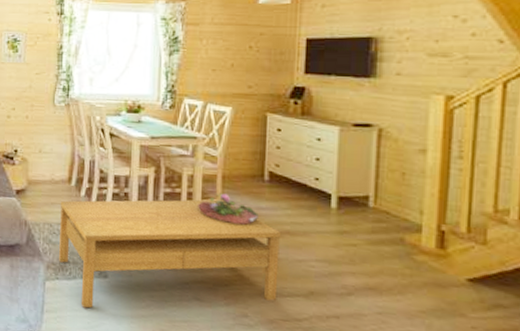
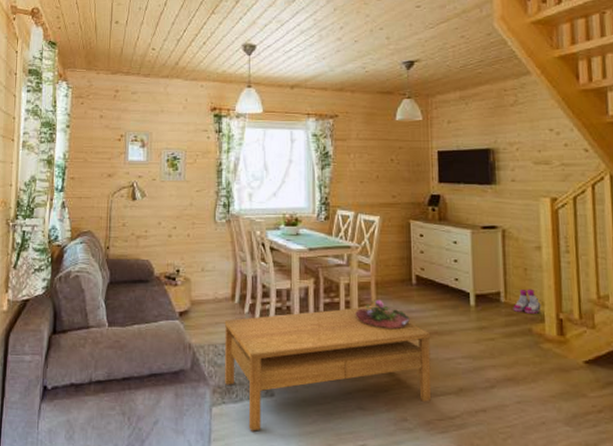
boots: none [383,195,419,223] -> present [513,289,541,314]

